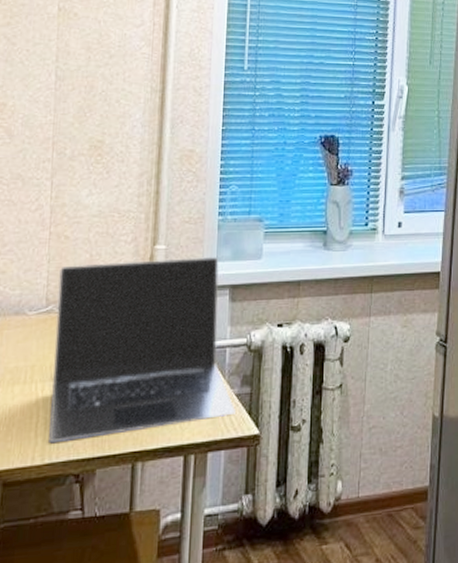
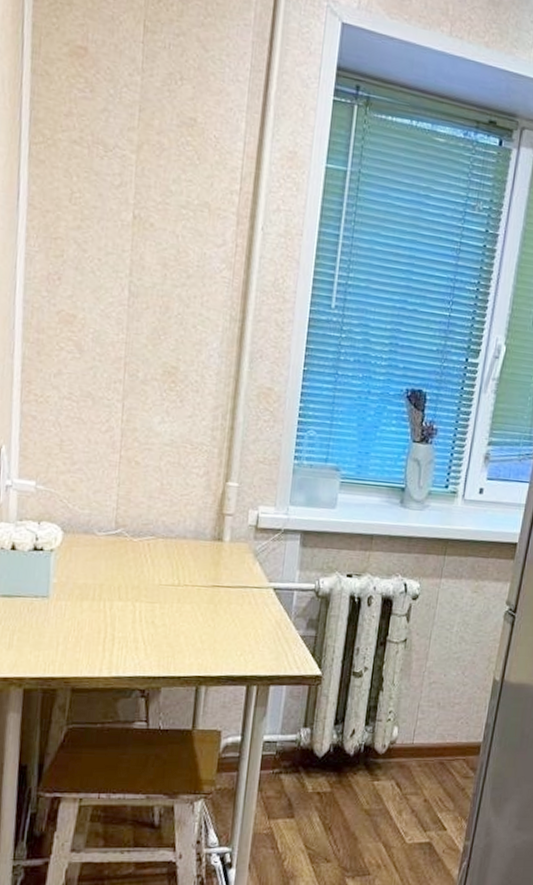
laptop: present [49,256,236,444] -> none [116,491,300,659]

